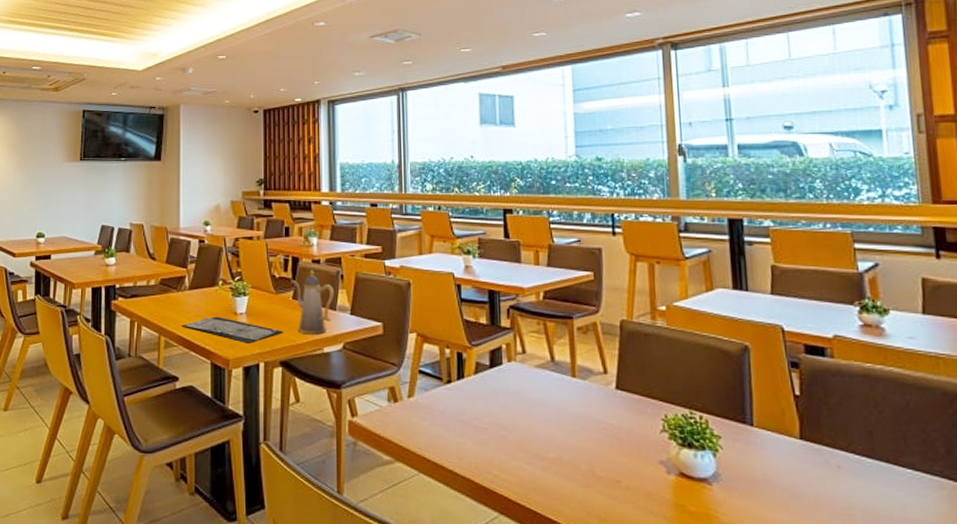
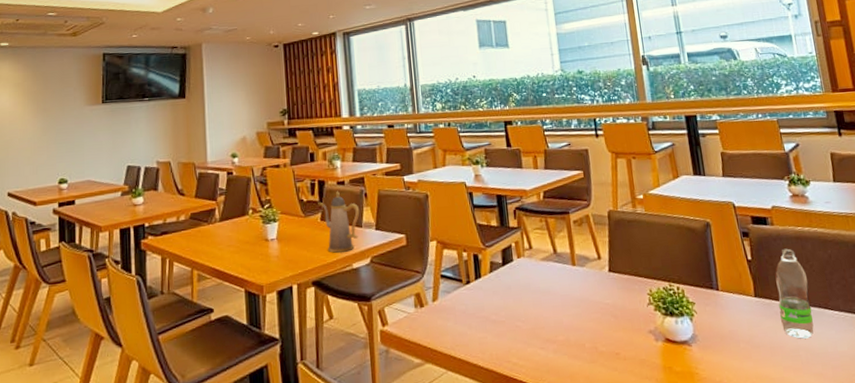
tray: present [181,316,284,343] -> none [214,244,314,268]
bottle: none [830,387,877,497] -> present [775,248,814,339]

